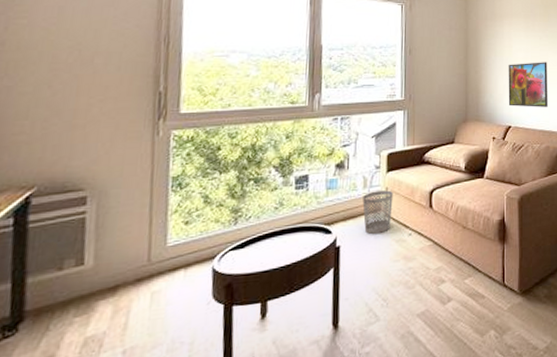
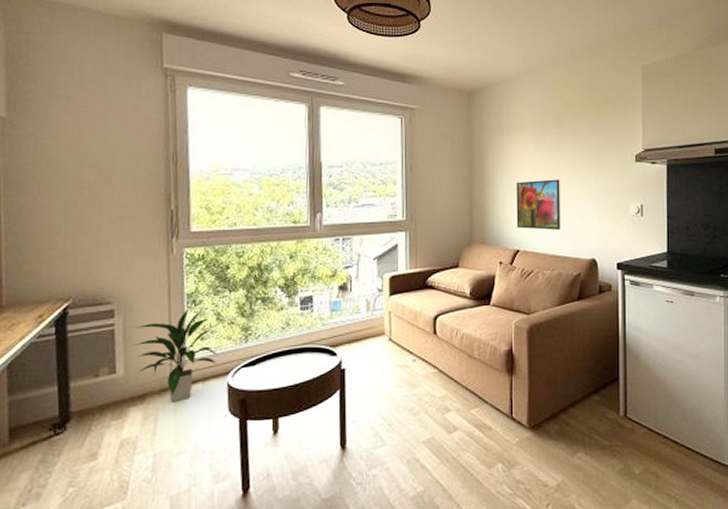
indoor plant: none [106,191,203,293] -> present [133,308,218,403]
wastebasket: present [362,190,393,235] -> none [366,314,396,359]

